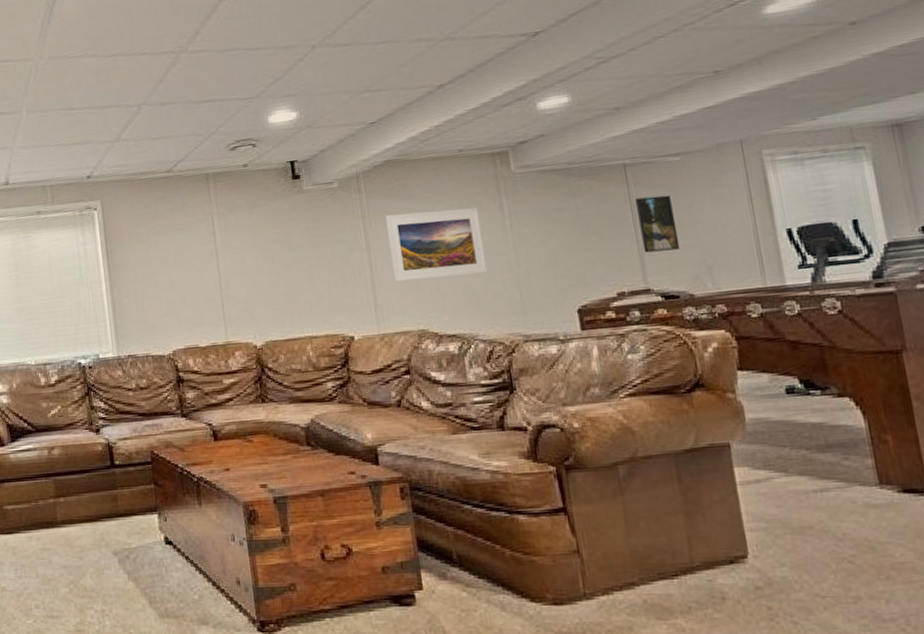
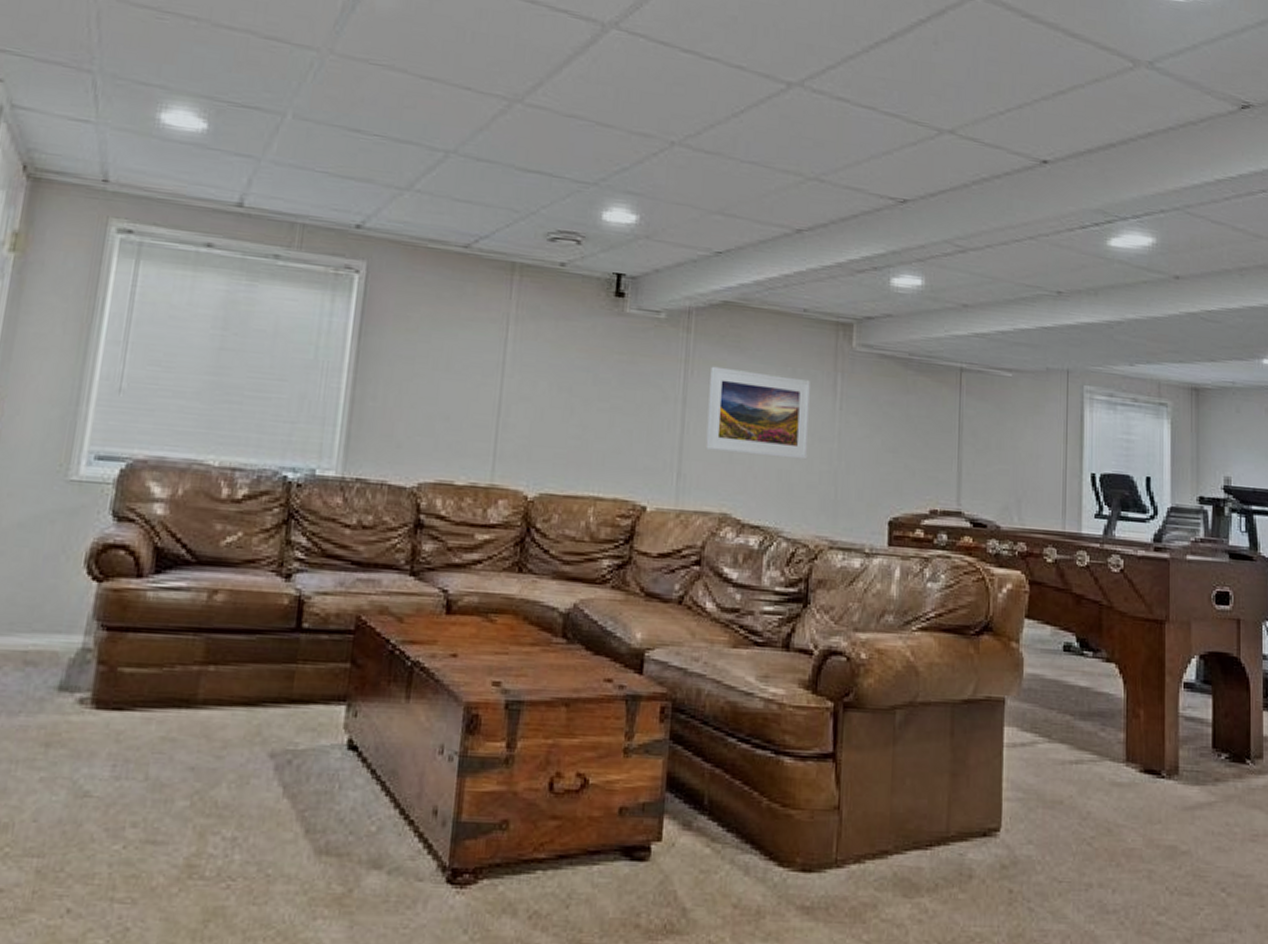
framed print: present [635,195,681,253] -> none [963,408,998,474]

